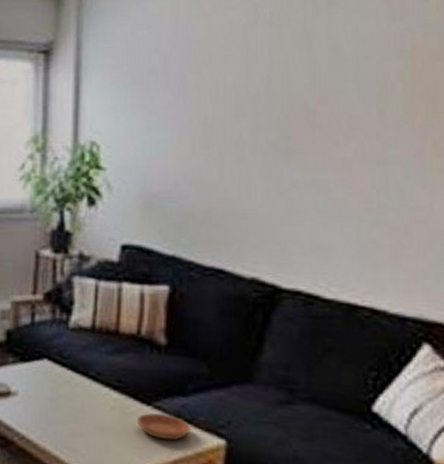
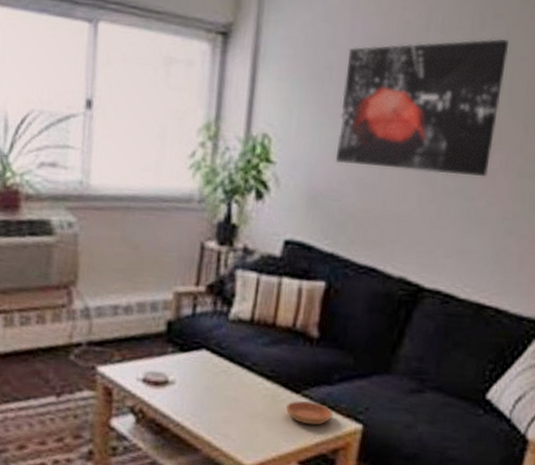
wall art: none [168,25,350,167] -> present [335,38,509,176]

